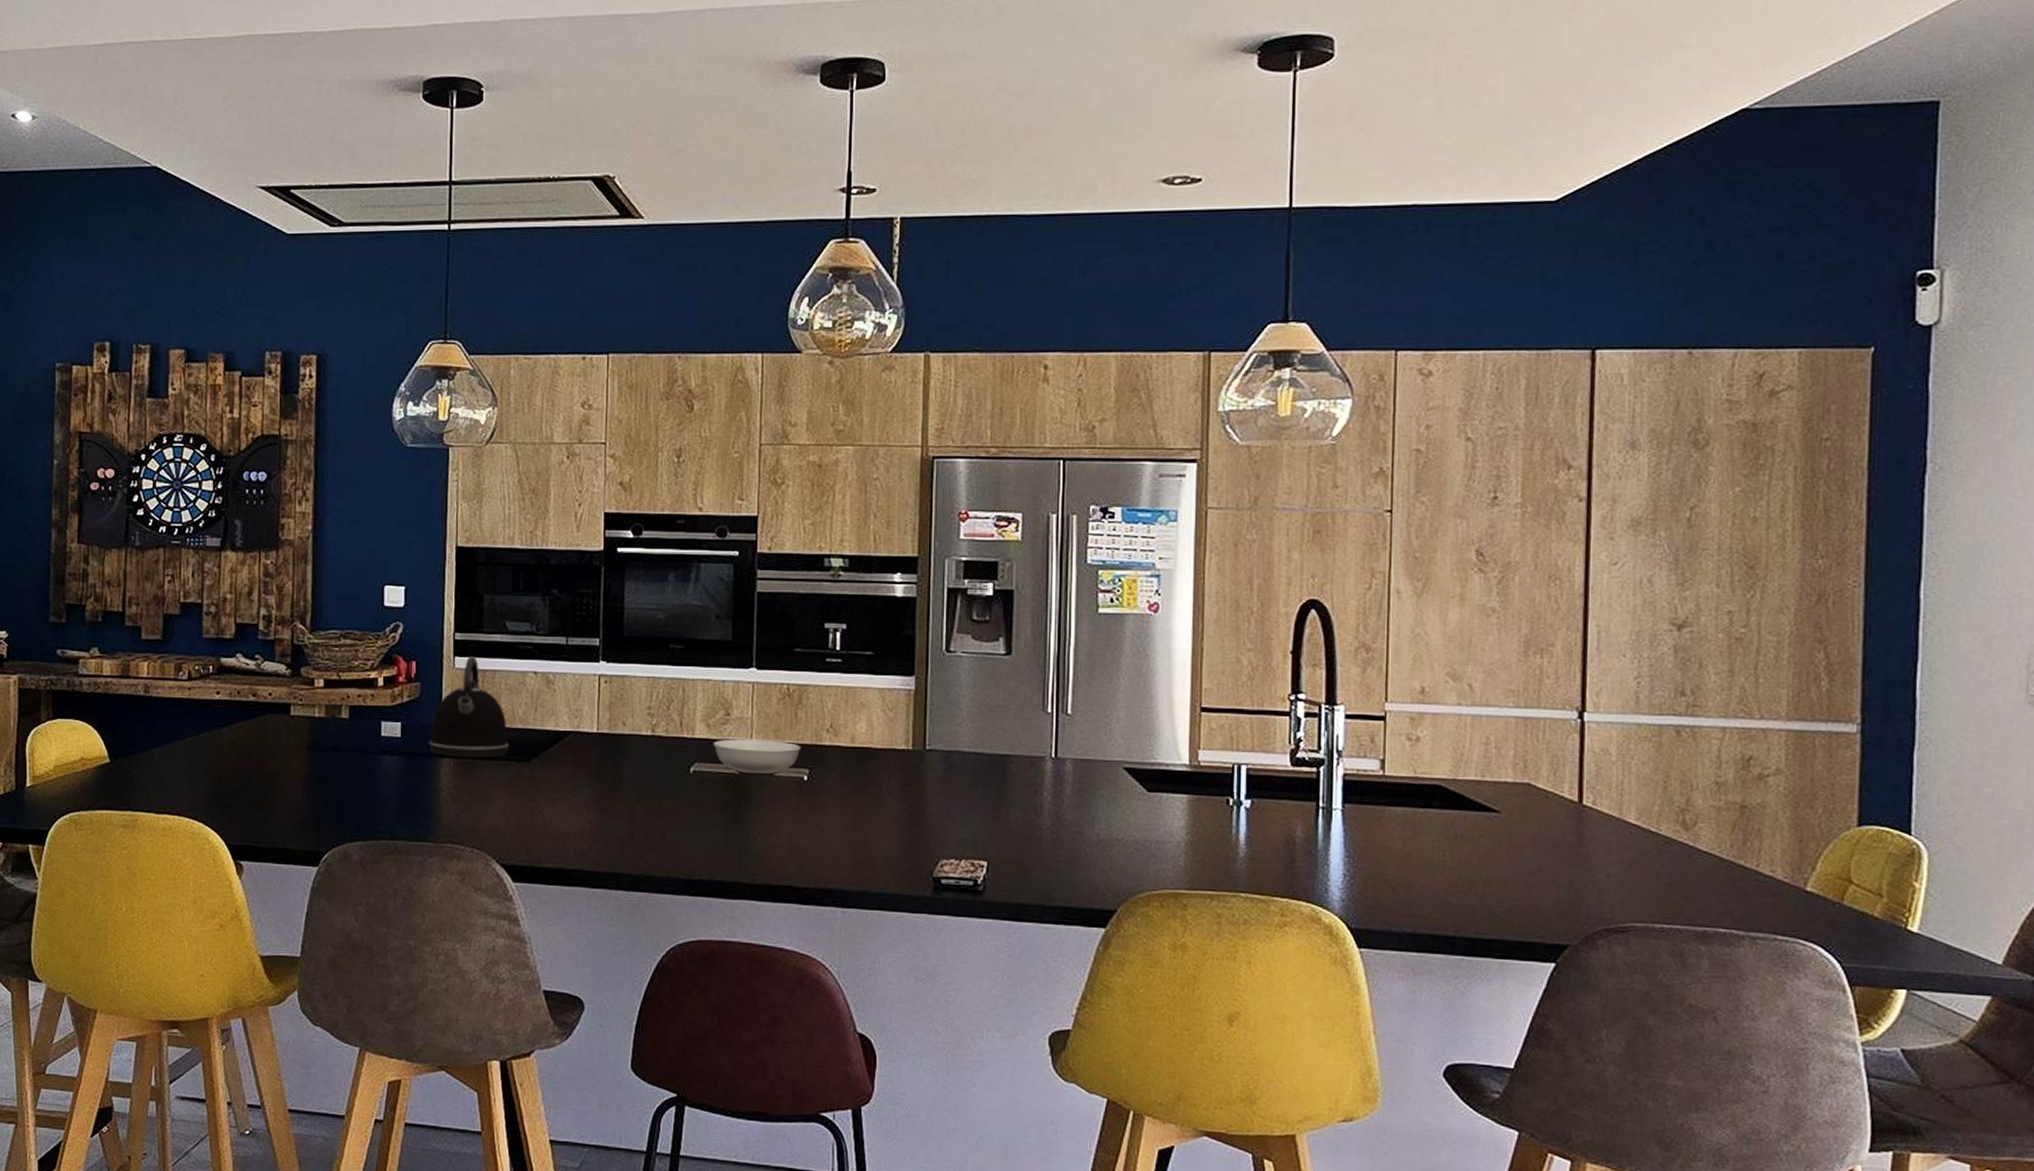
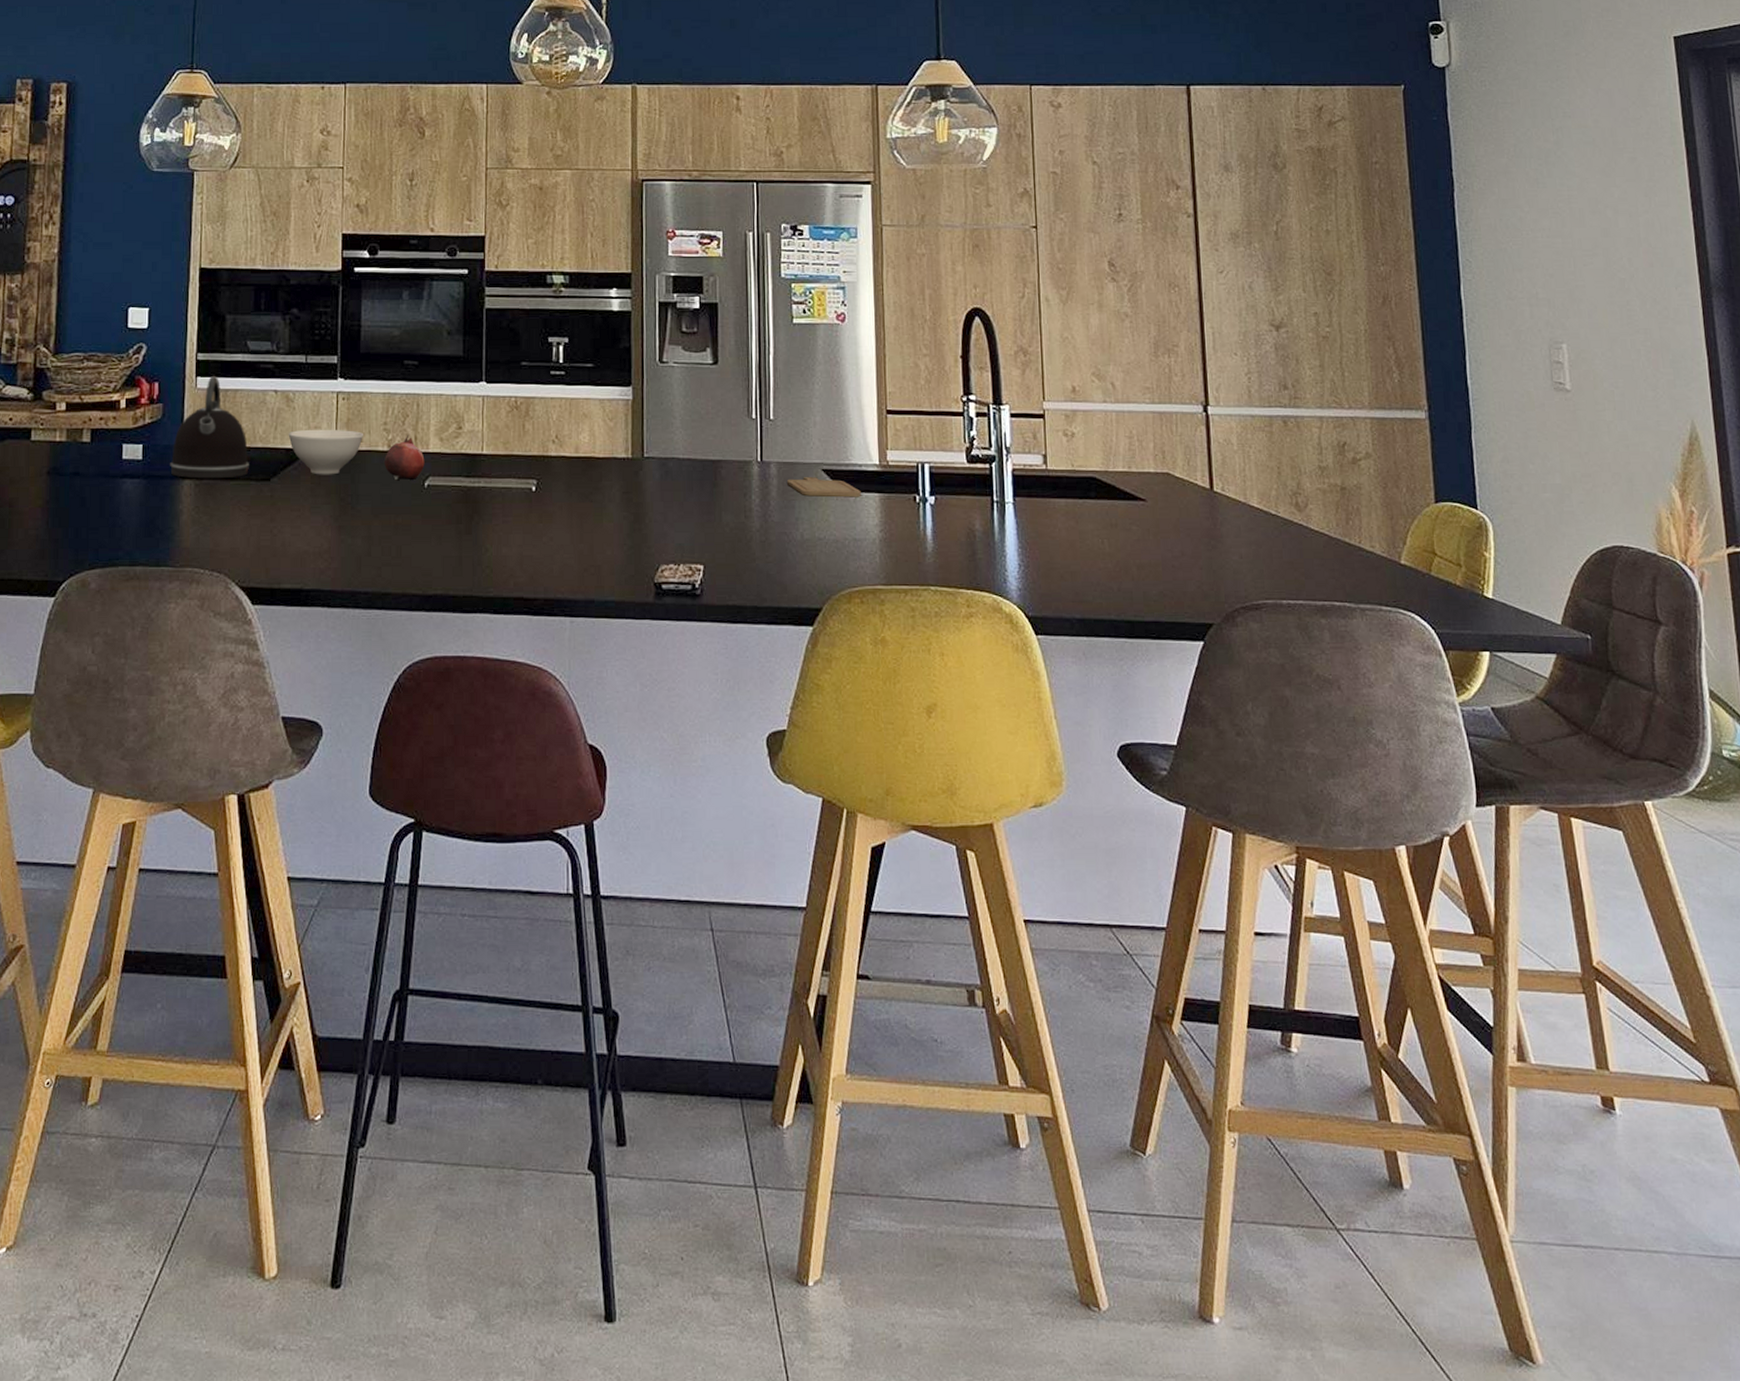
bowl: none [548,711,627,758] -> present [288,429,364,475]
fruit: none [648,720,690,766] -> present [385,434,425,481]
bowl: present [713,739,801,777] -> none [446,452,529,489]
chopping board: none [1084,775,1167,798] -> present [787,477,861,498]

